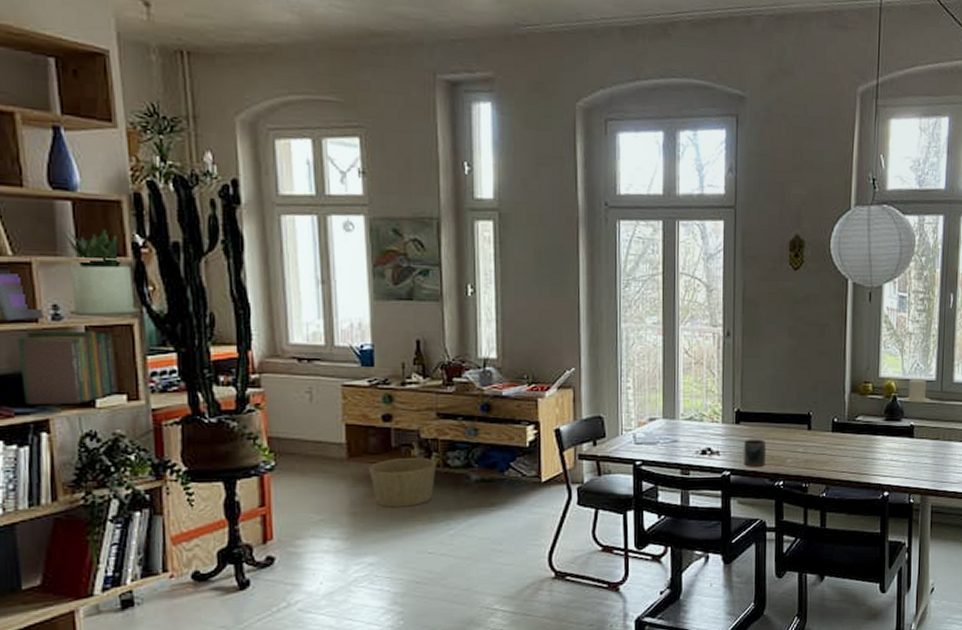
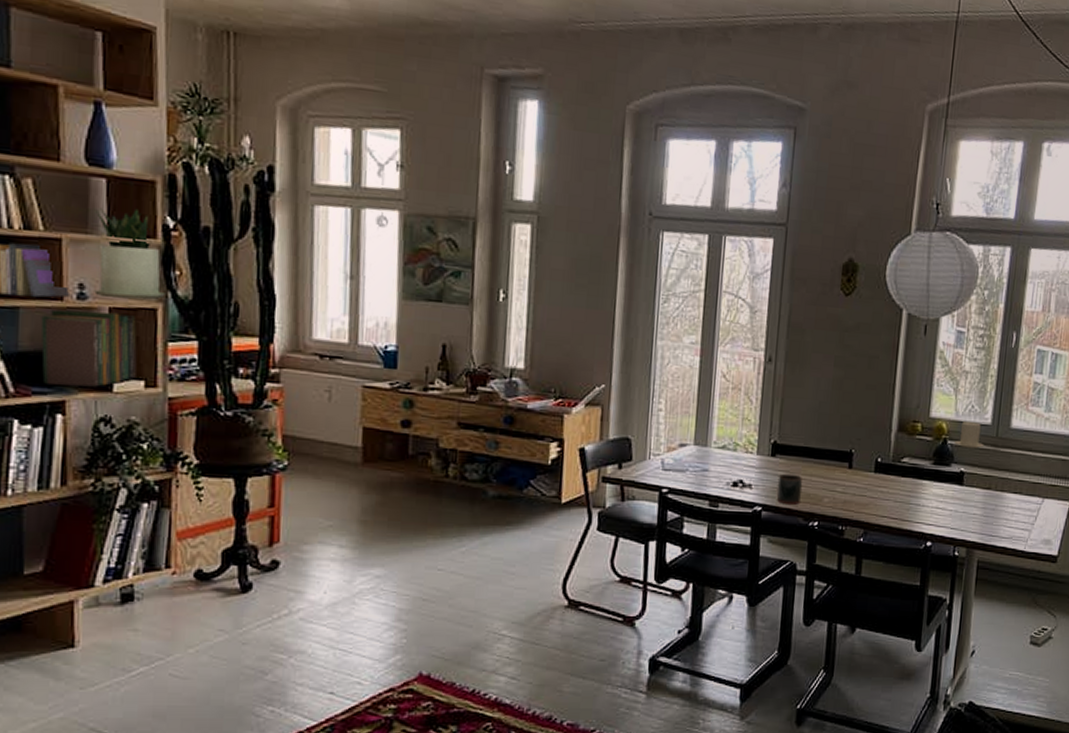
basket: present [369,457,437,508] -> none [383,466,454,519]

